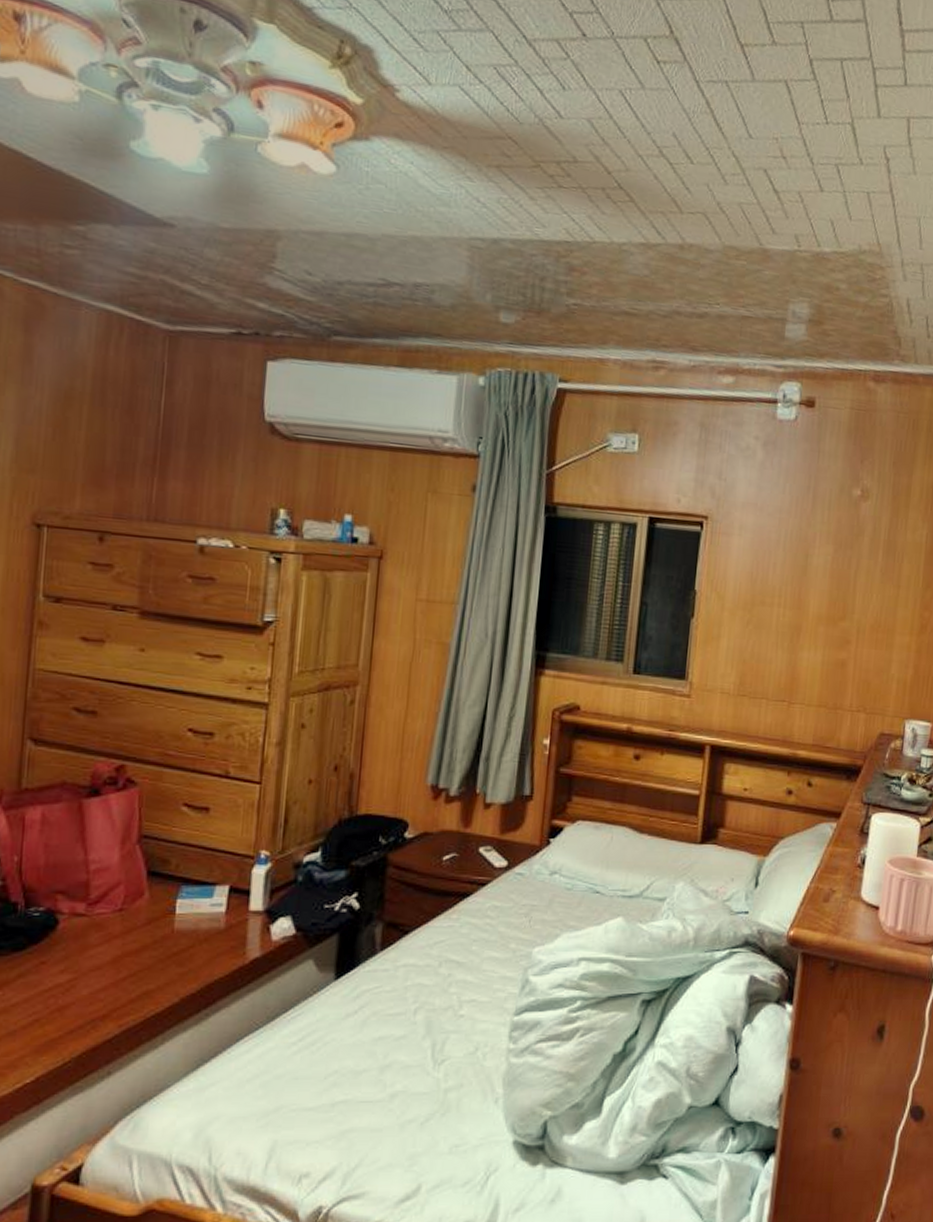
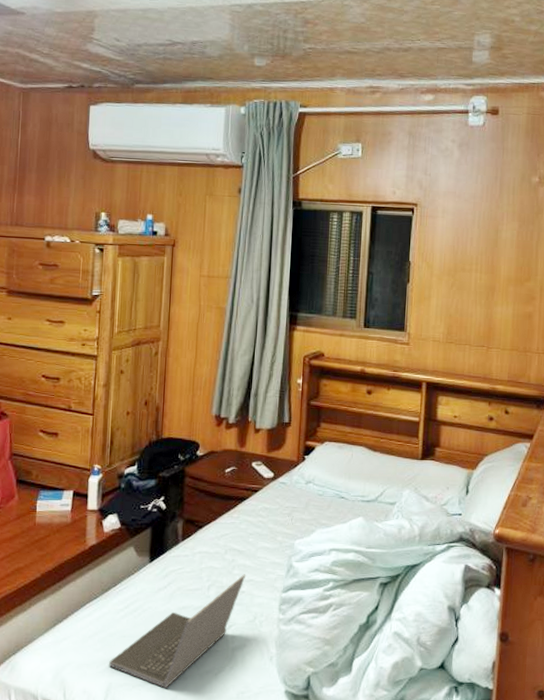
laptop computer: none [274,992,467,1144] -> present [109,574,246,688]

